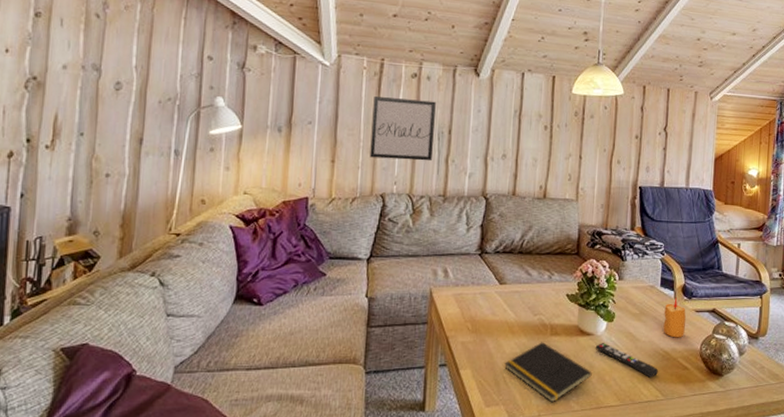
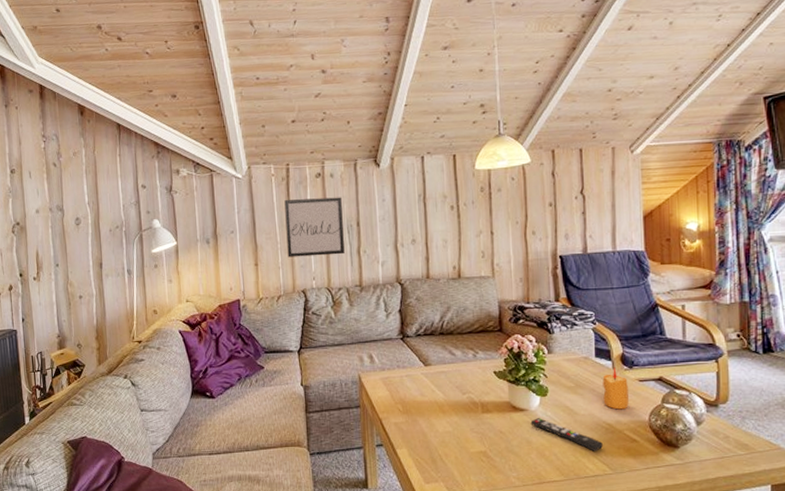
notepad: present [504,342,592,403] -> none [439,420,530,479]

